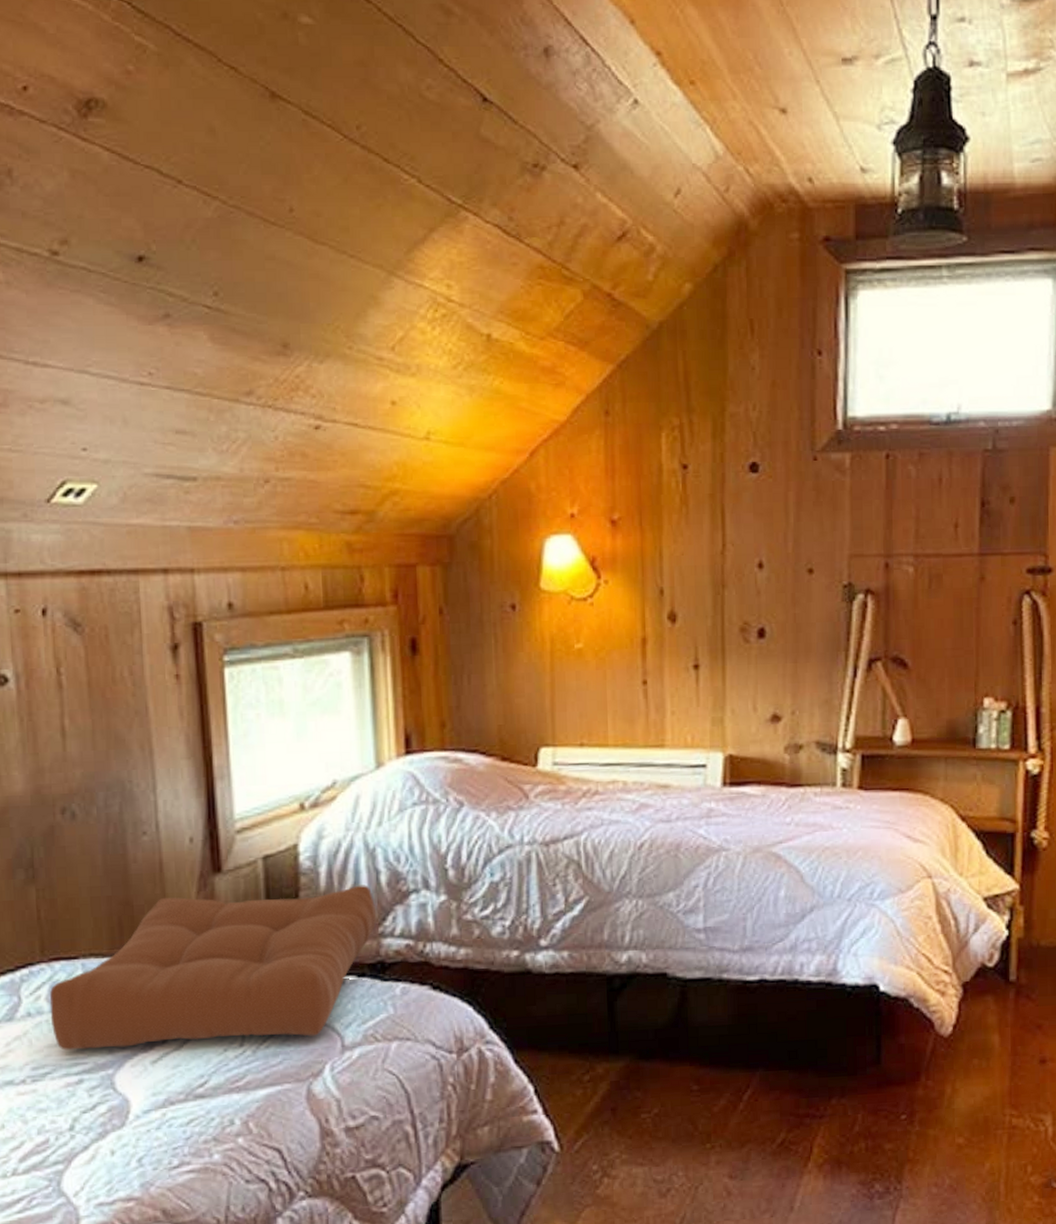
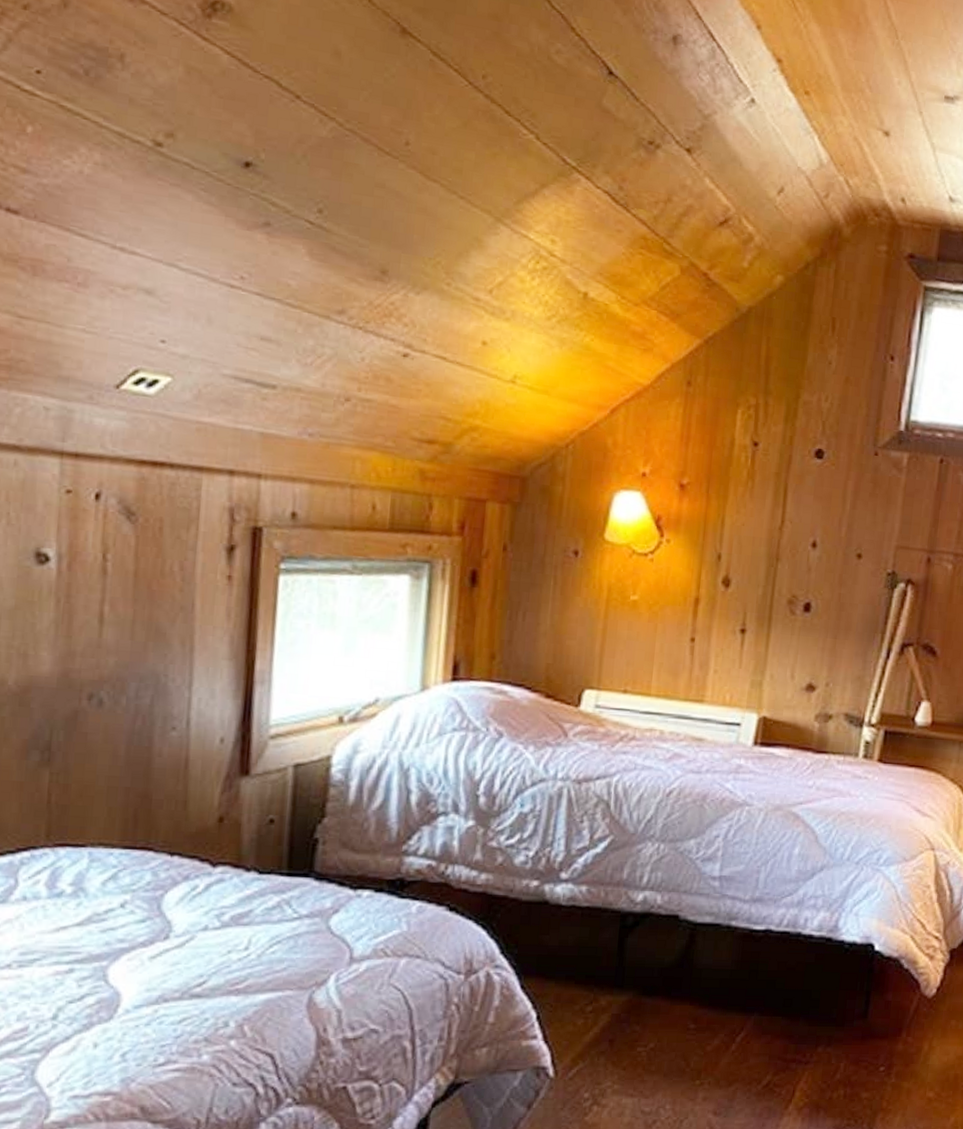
seat cushion: present [49,885,377,1050] -> none [47,794,403,946]

